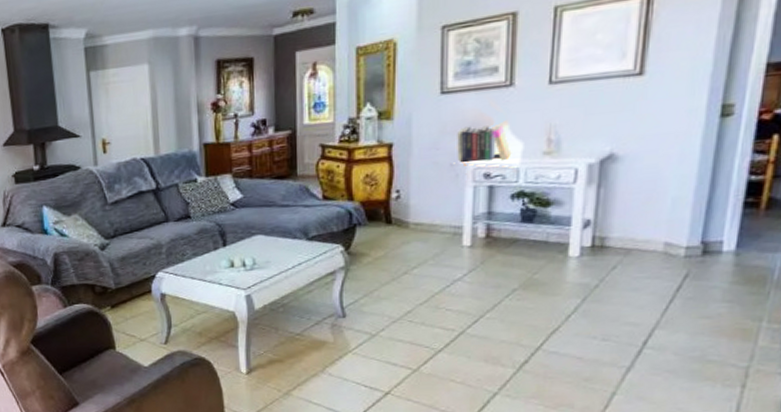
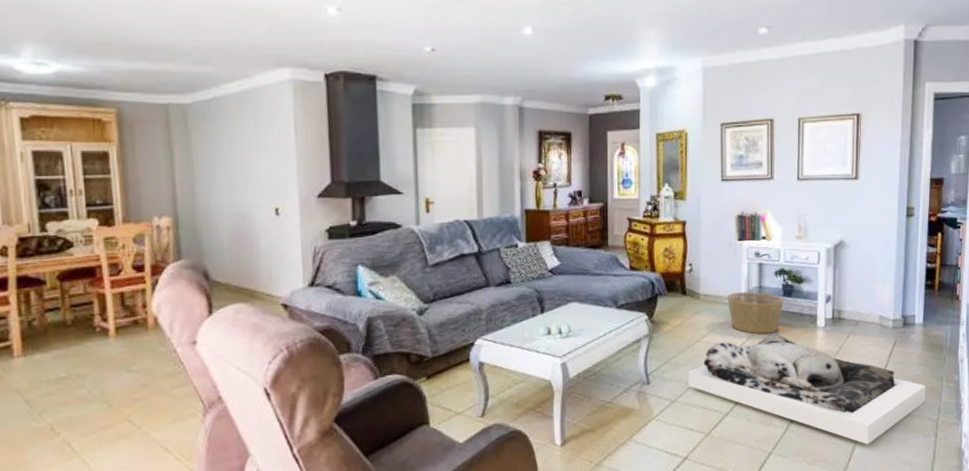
dog bed: none [391,263,733,391] -> present [687,332,926,445]
basket: none [444,218,522,266] -> present [727,292,784,335]

